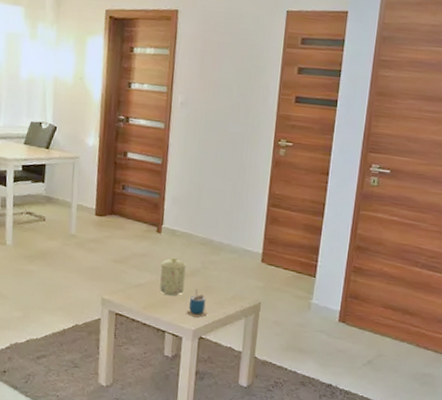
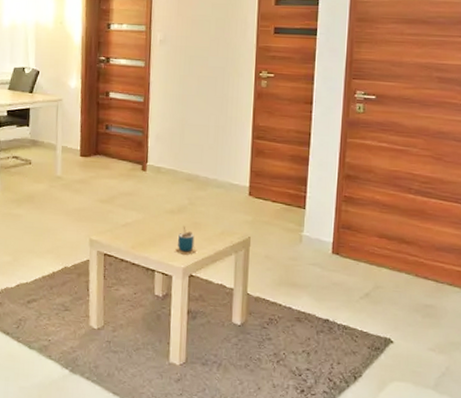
mug: present [159,257,187,296] -> none [146,194,173,234]

